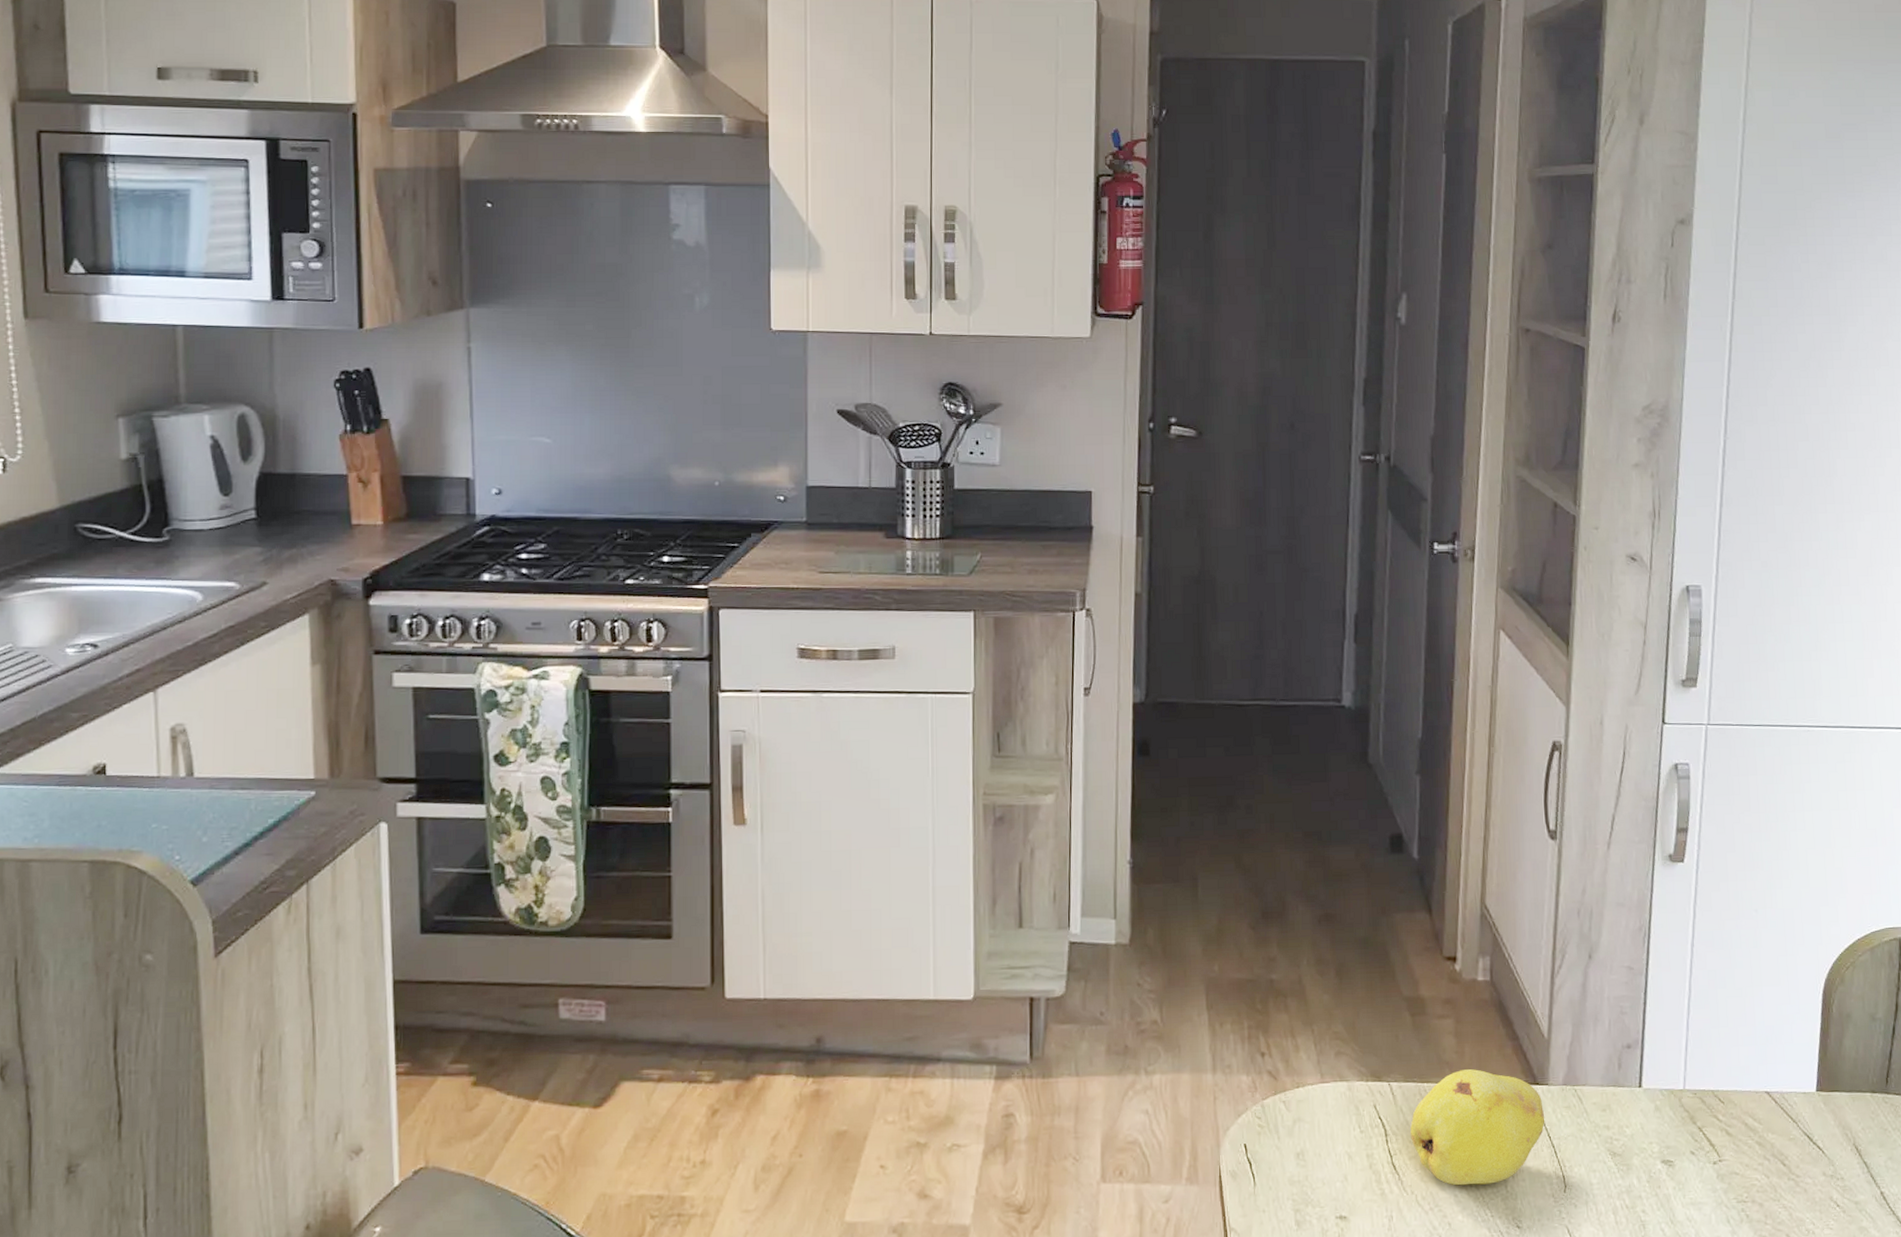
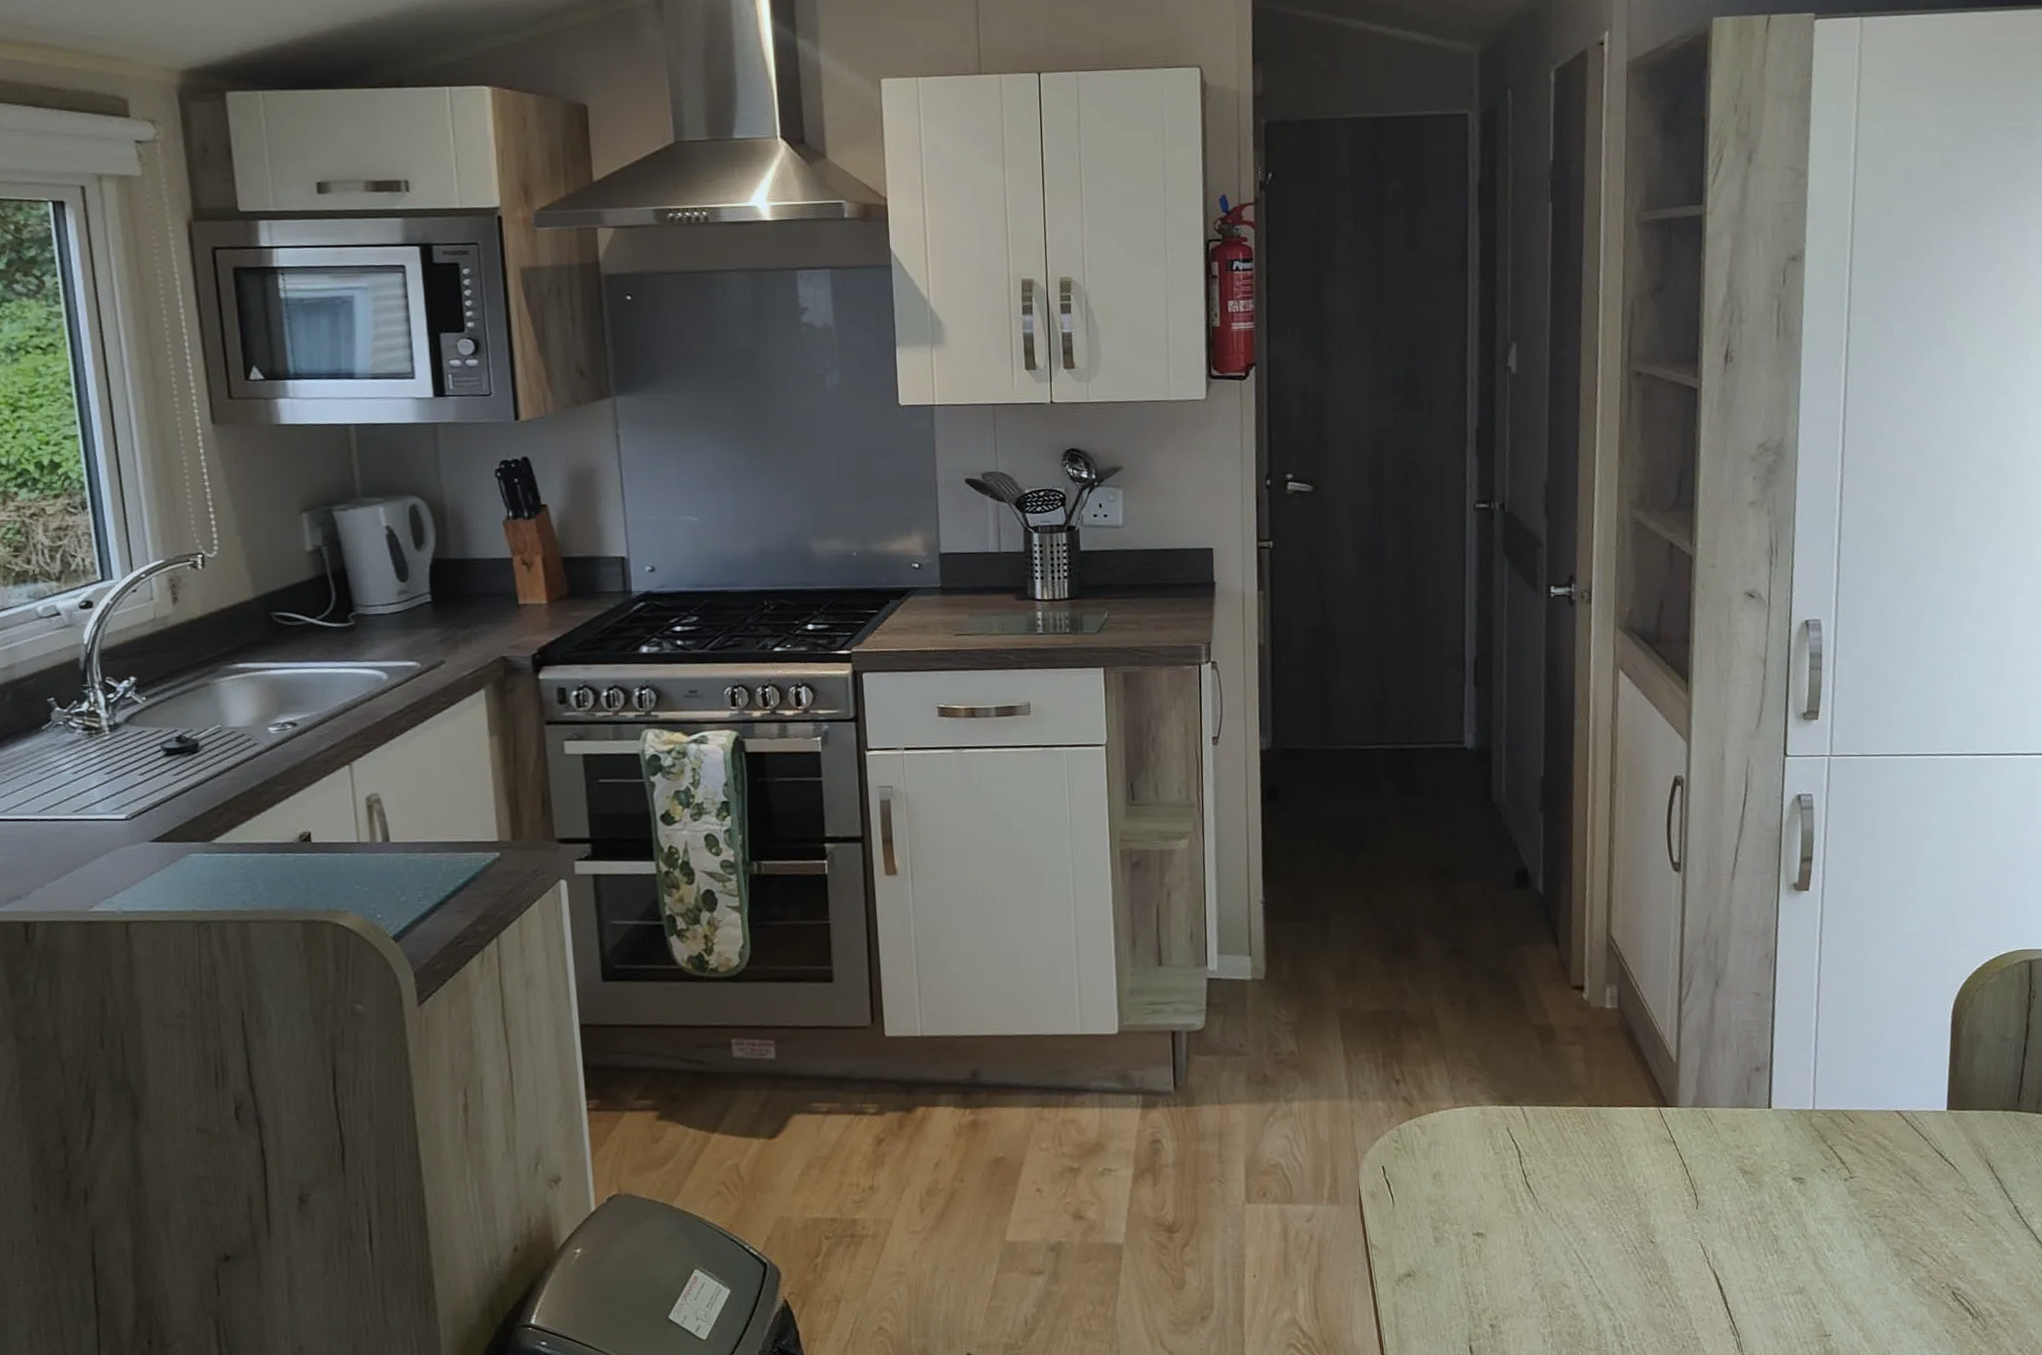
fruit: present [1410,1069,1545,1186] -> none [1543,1093,1676,1203]

